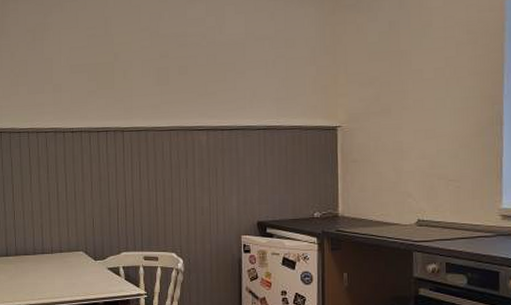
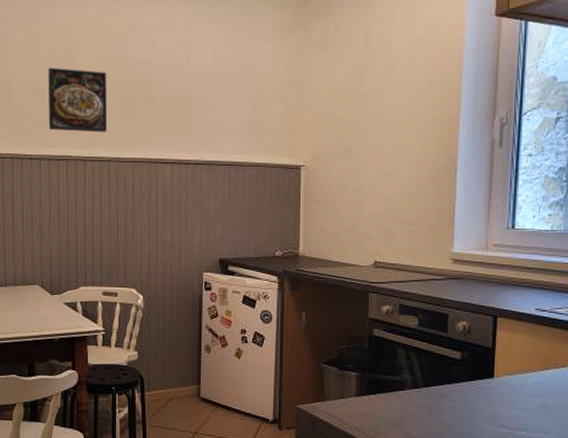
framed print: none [86,44,144,104] -> present [48,67,108,132]

